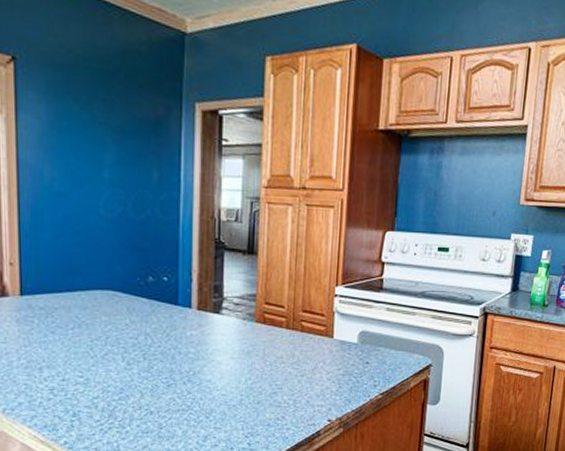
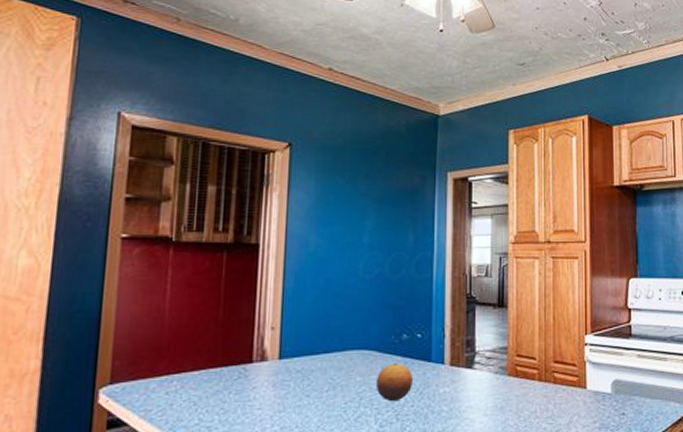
fruit: none [121,305,159,342] -> present [375,363,412,402]

